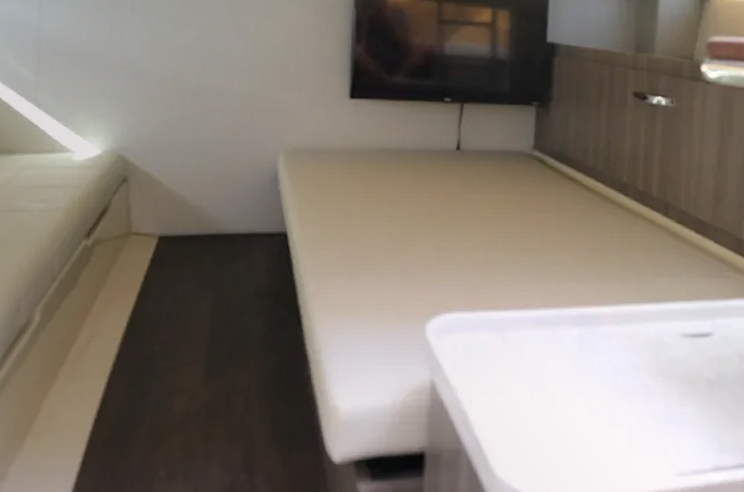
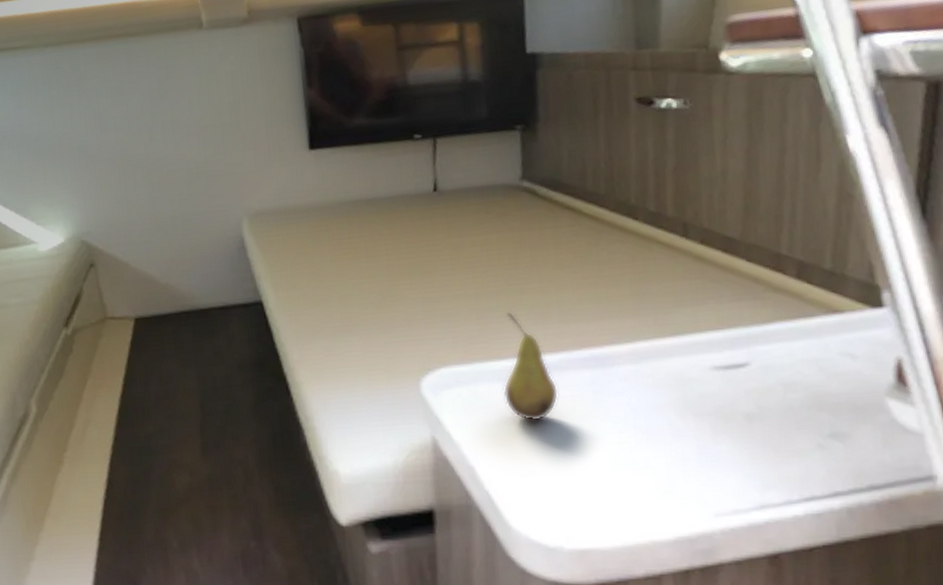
fruit: none [500,267,550,371] -> present [503,313,559,422]

